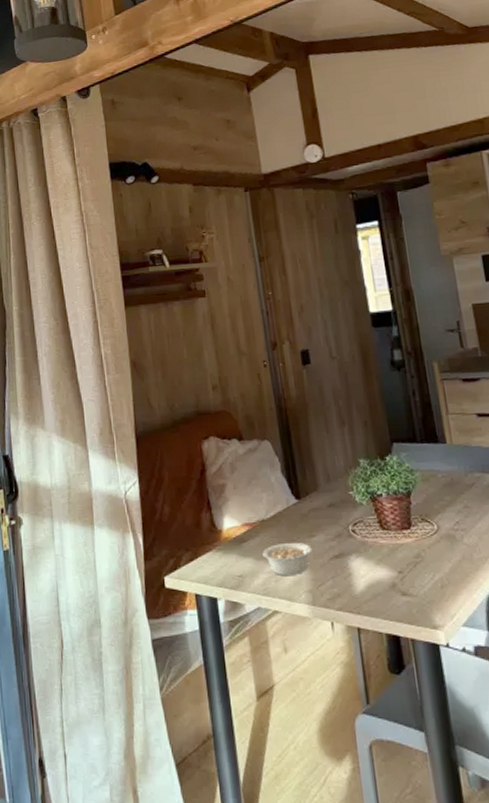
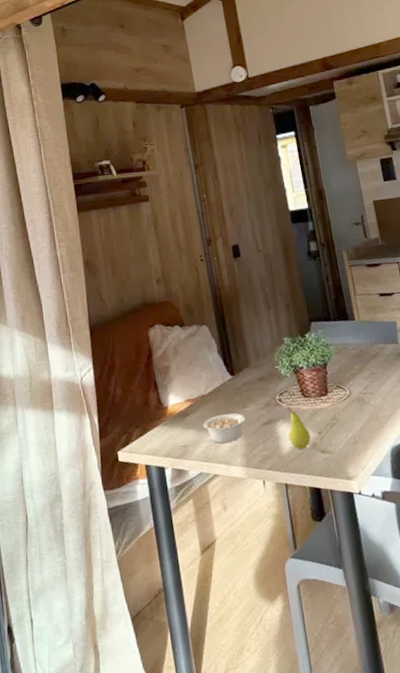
fruit: none [362,539,389,589] -> present [287,406,311,450]

